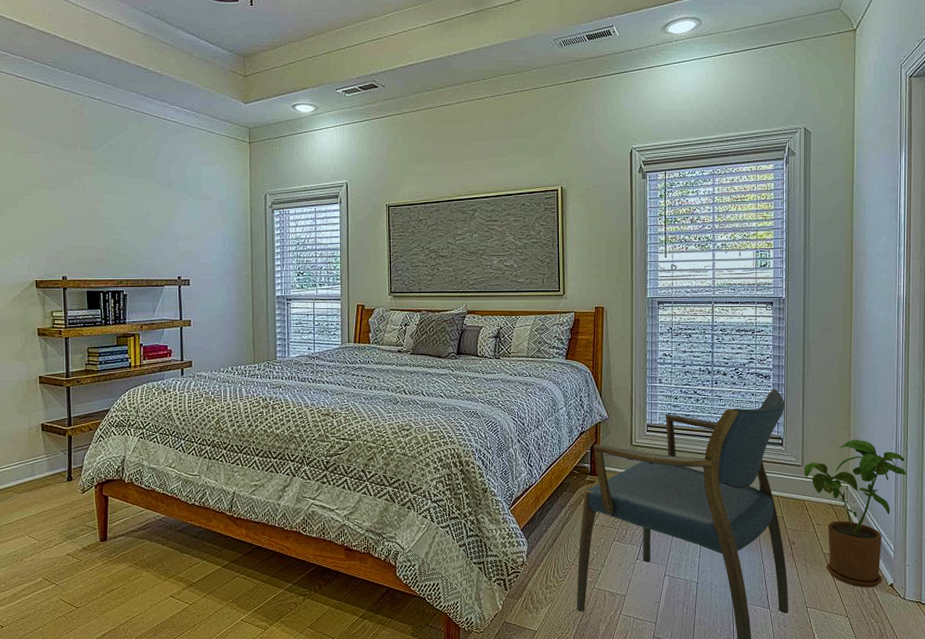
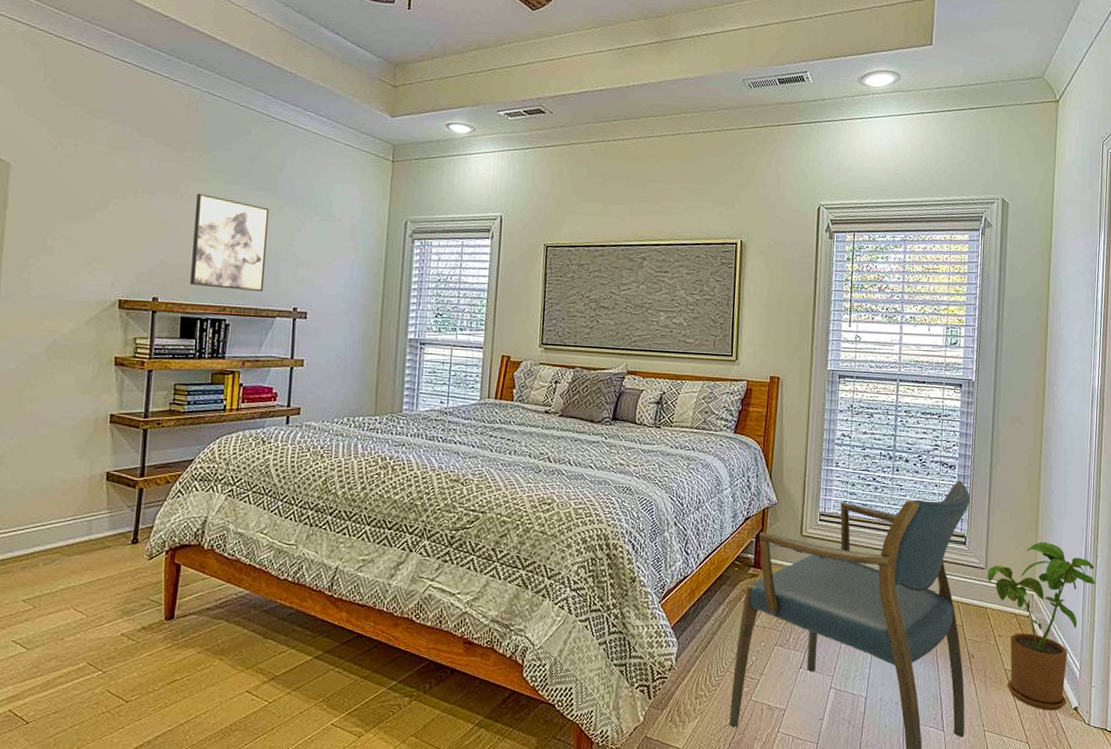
wall art: none [89,184,152,265] -> present [190,193,270,291]

